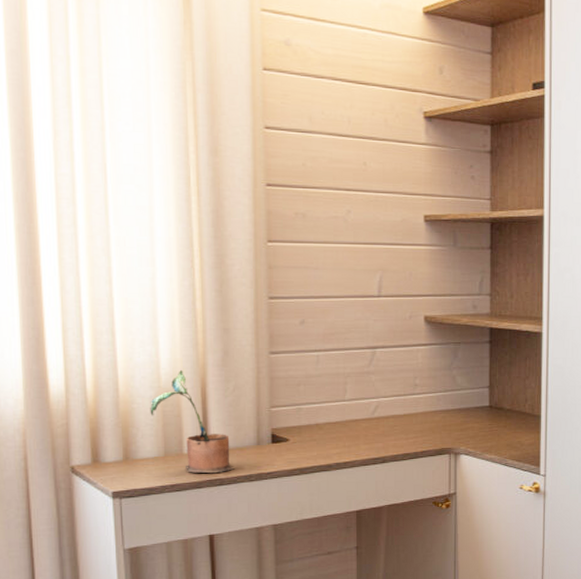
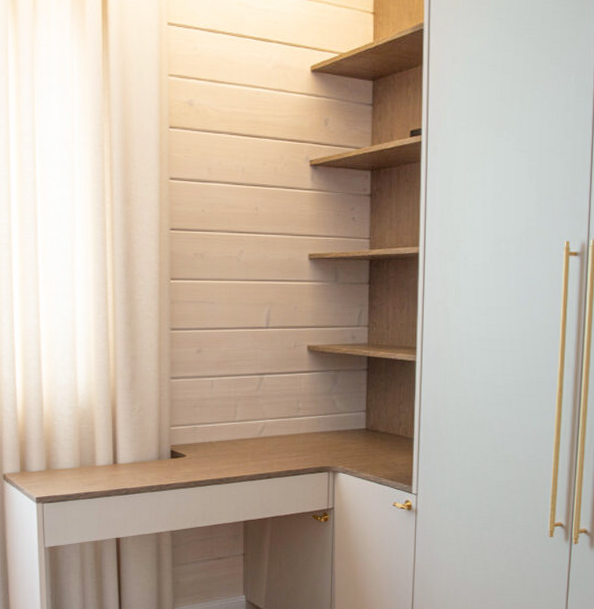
potted plant: present [150,370,234,474] -> none [69,393,138,484]

